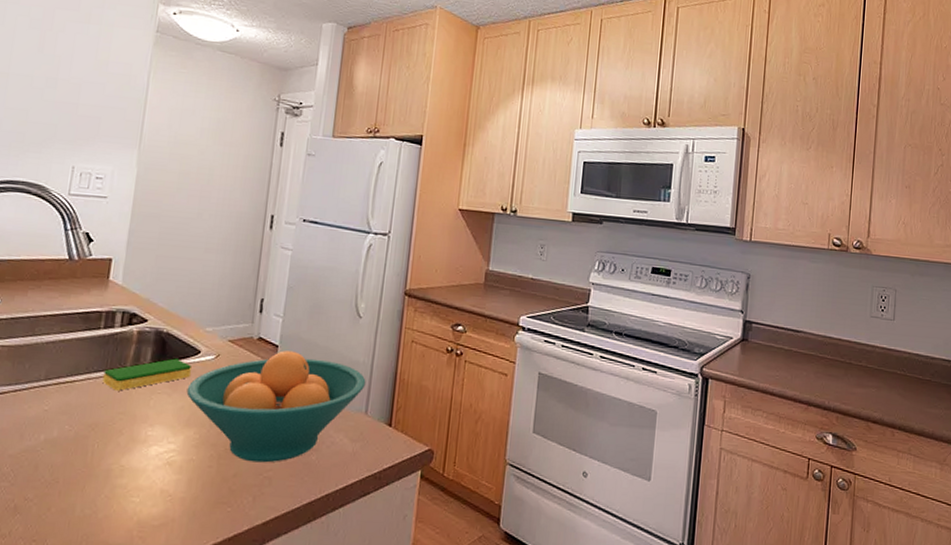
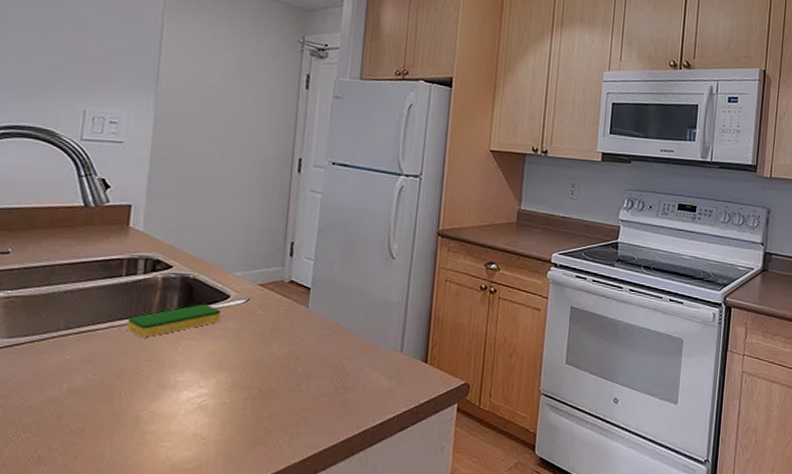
fruit bowl: present [186,350,366,463] -> none [216,293,401,403]

